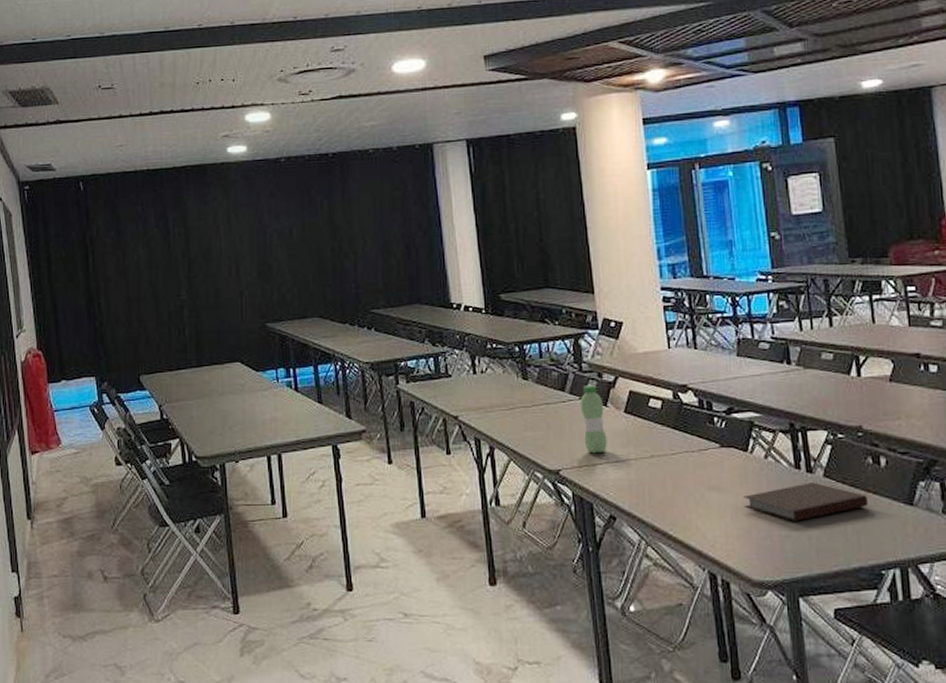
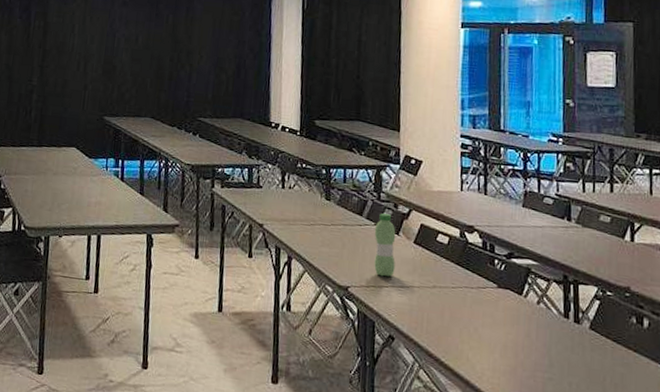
notebook: present [744,482,869,522] -> none [513,332,629,367]

